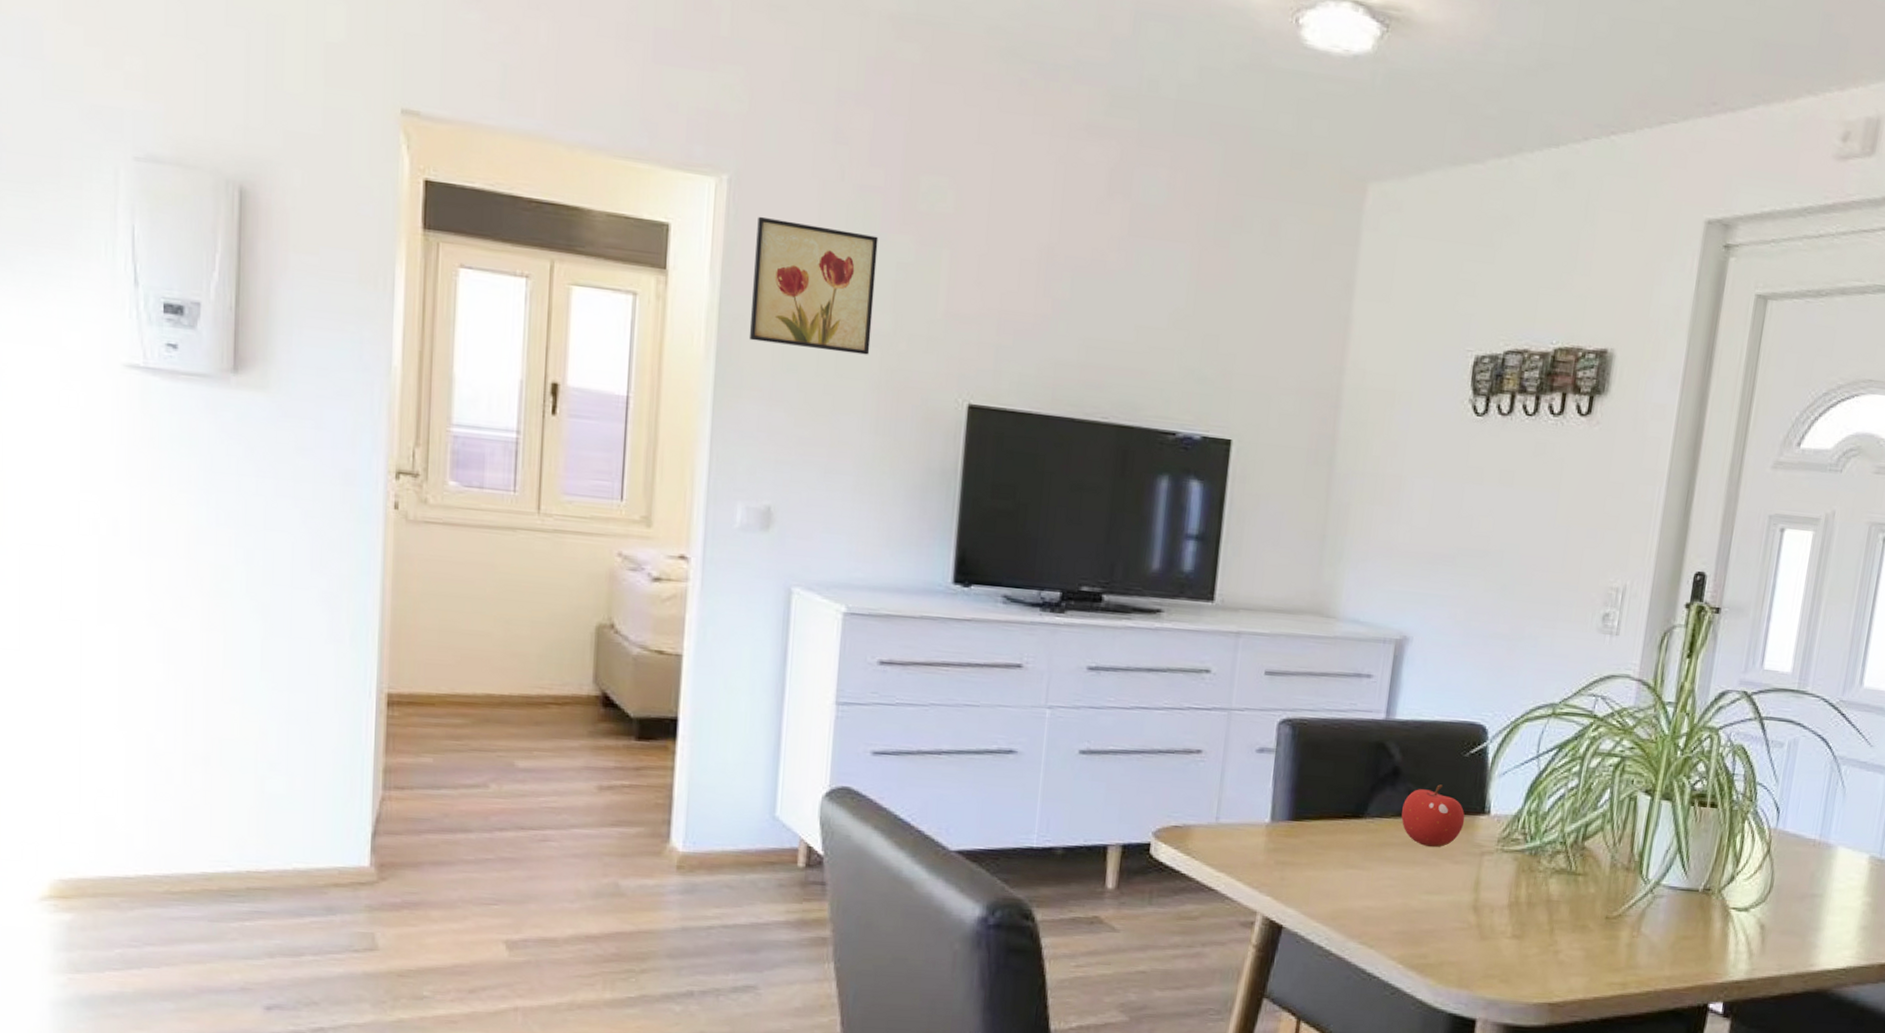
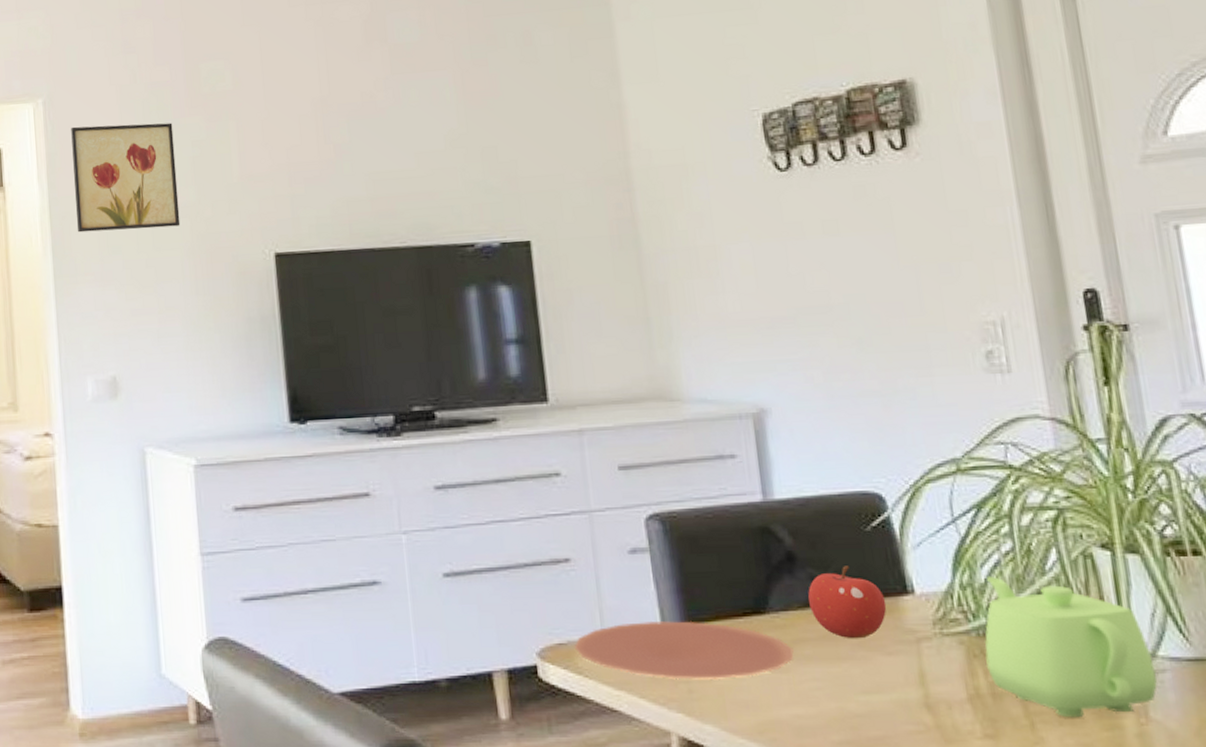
plate: none [1188,814,1379,871] -> present [574,620,794,680]
teapot: none [1530,806,1656,928] -> present [985,575,1157,718]

